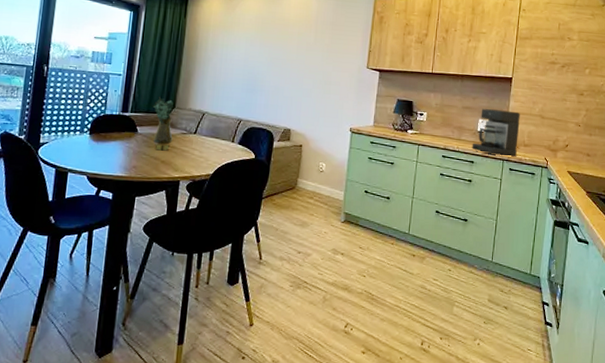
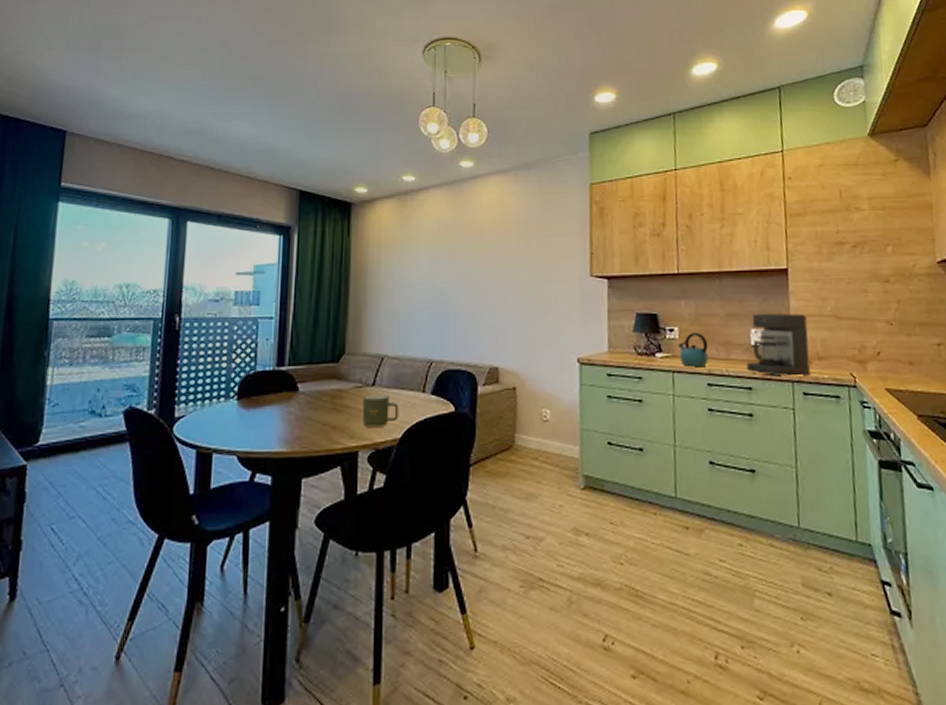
vase: present [152,97,174,151] -> none [315,342,345,413]
mug: none [184,140,213,165] -> present [362,393,399,428]
kettle: none [424,118,447,144] -> present [677,333,709,368]

